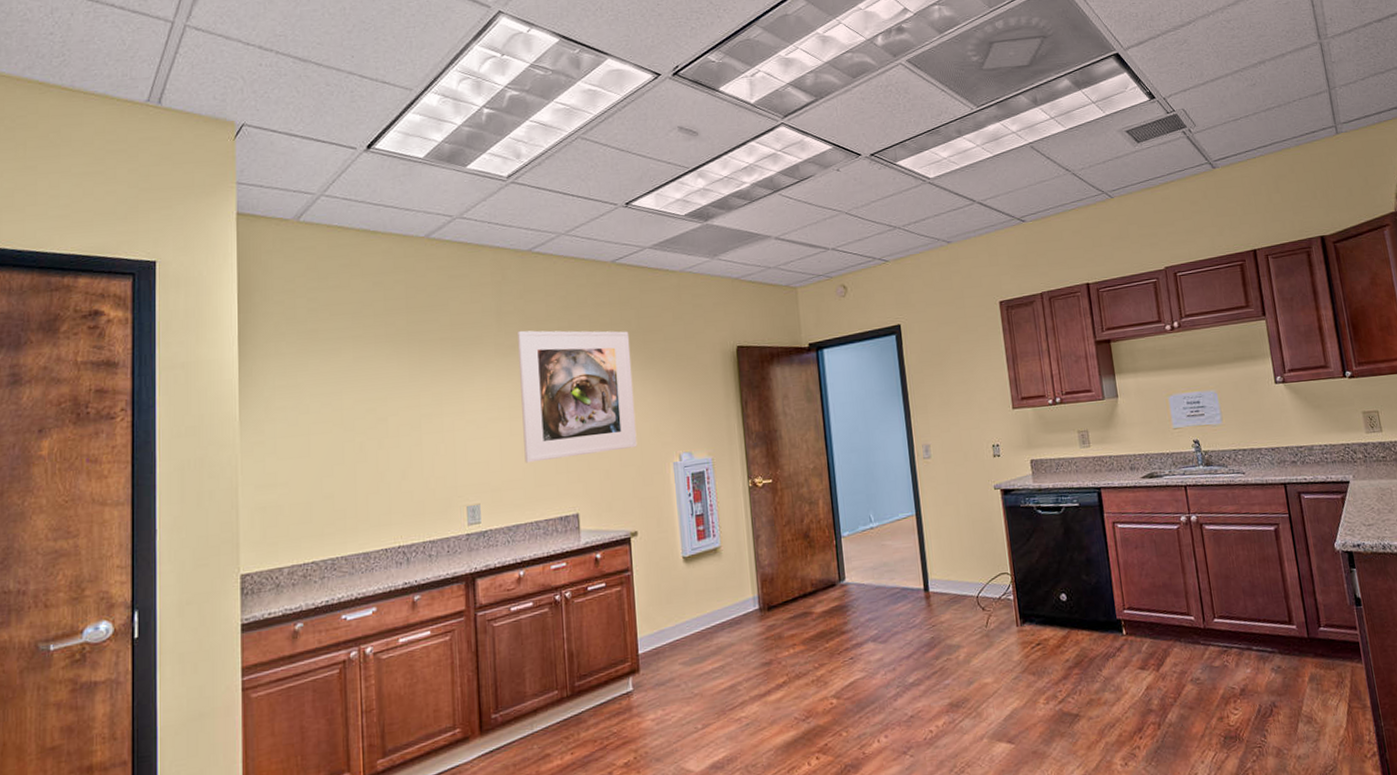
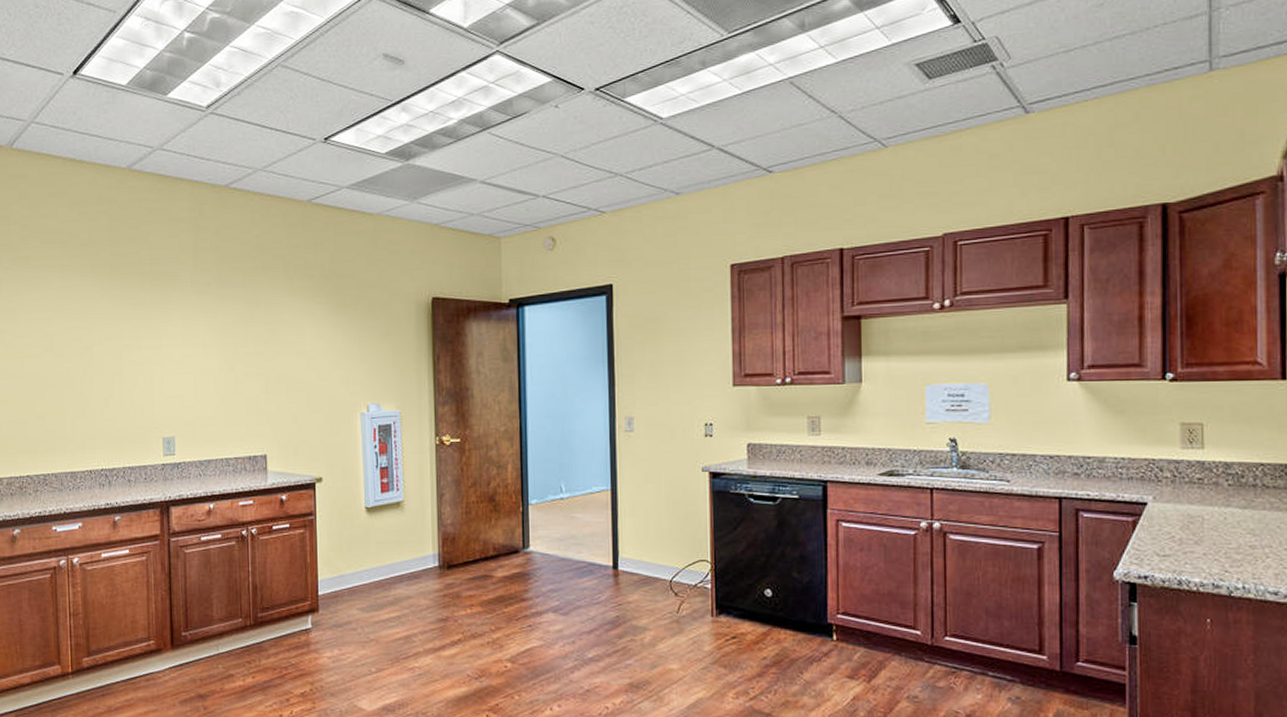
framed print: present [518,330,637,463] -> none [213,268,326,401]

